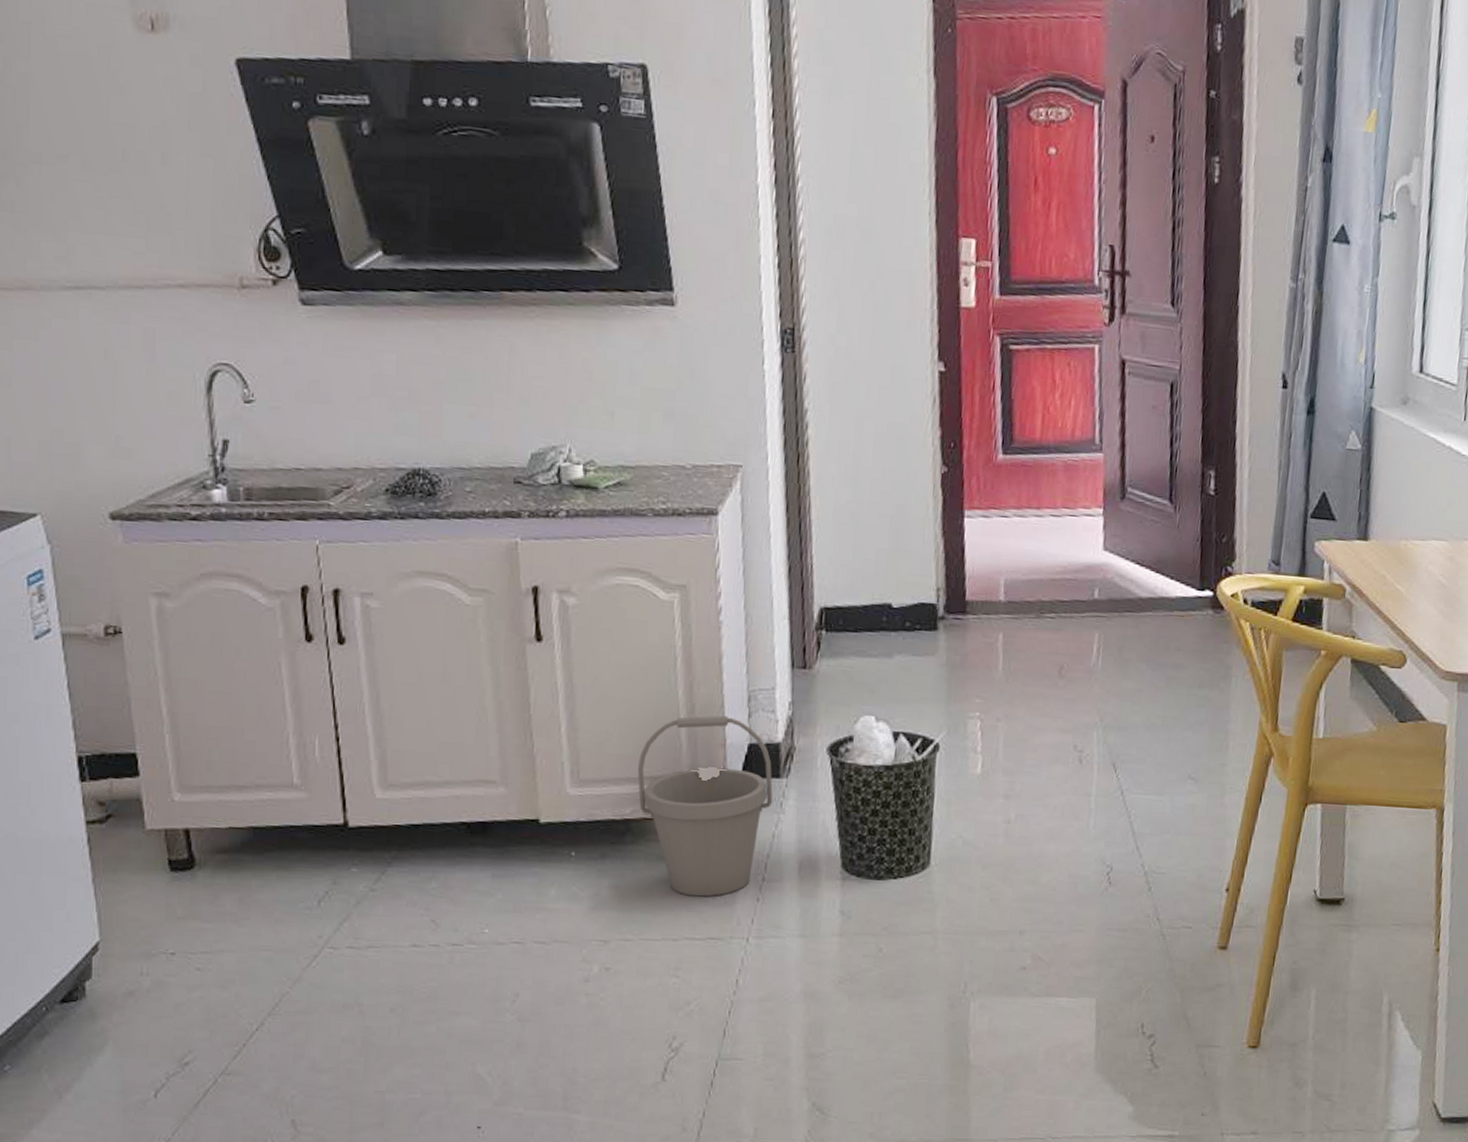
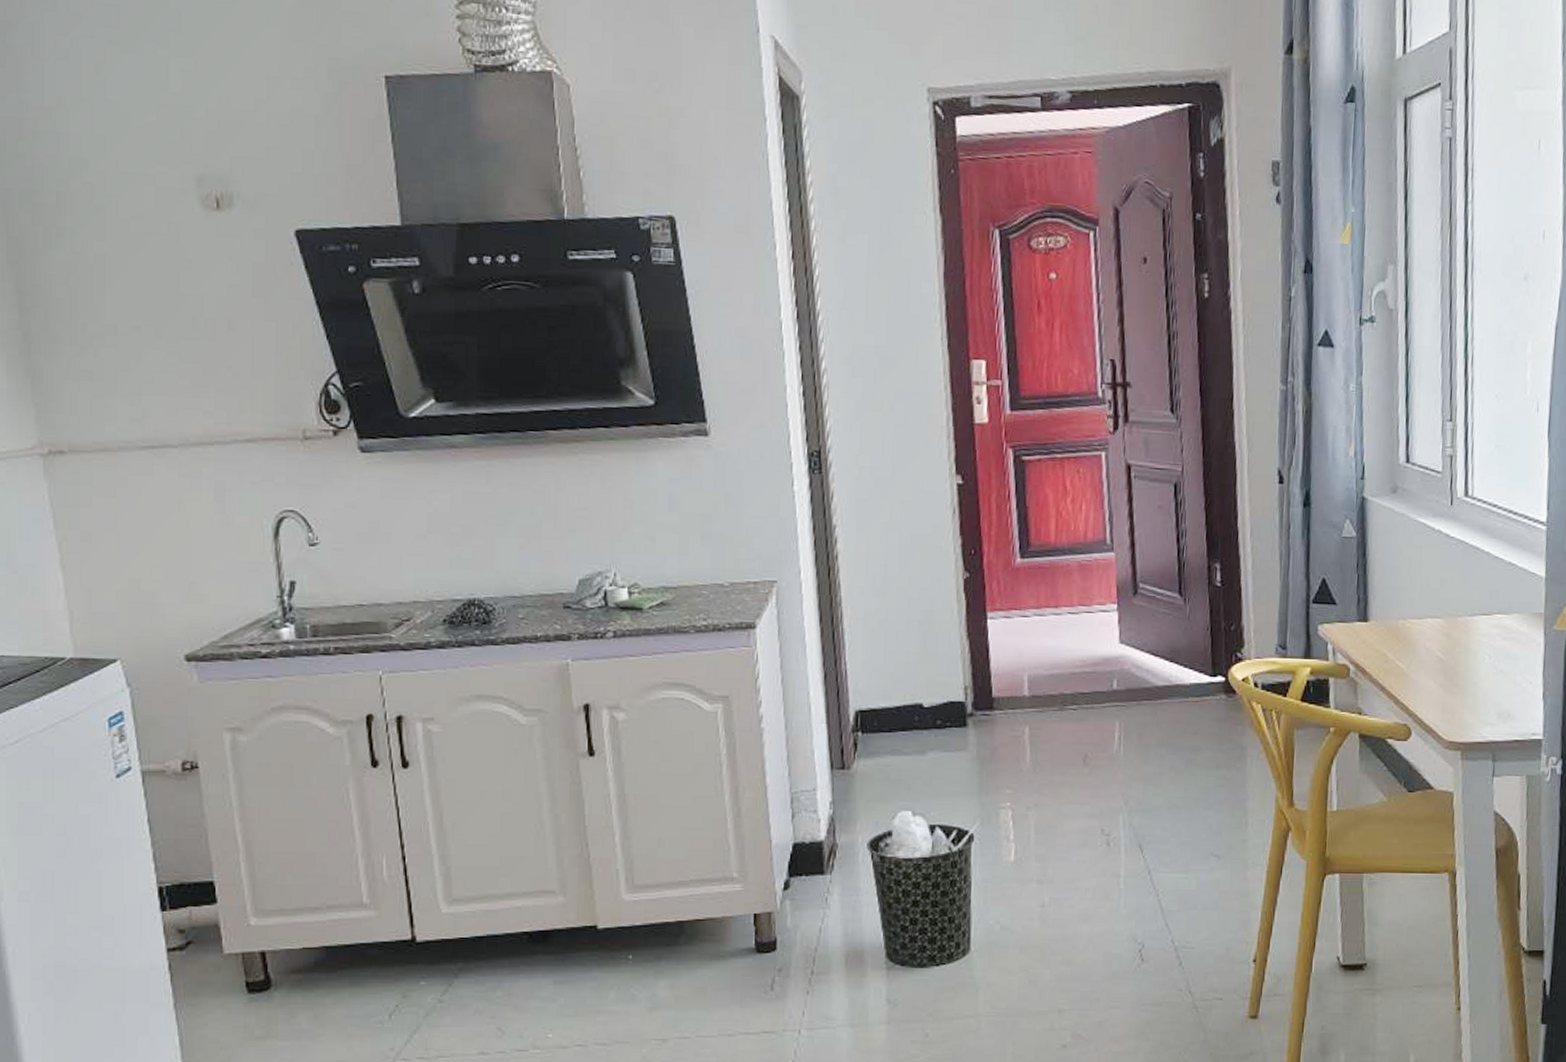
bucket: present [637,715,773,897] -> none [688,817,819,992]

